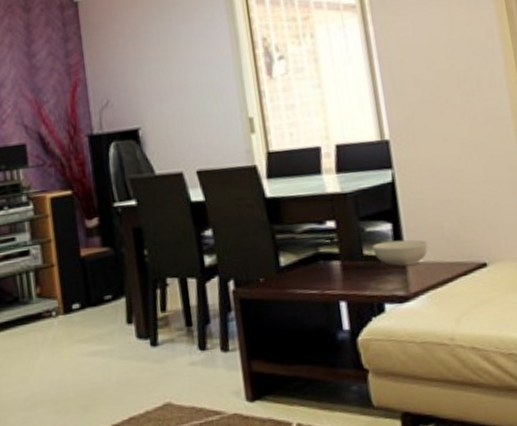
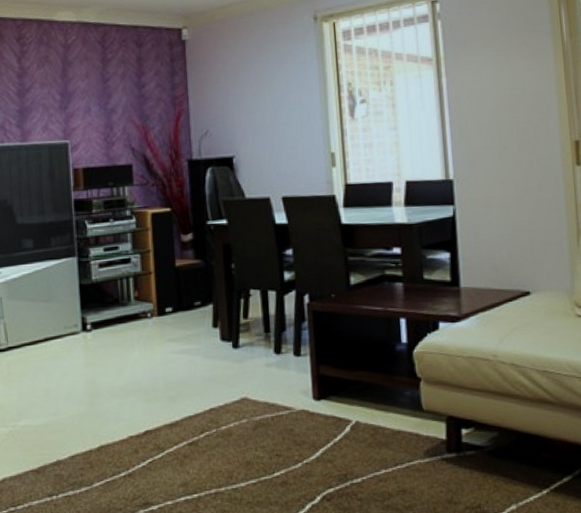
bowl: present [373,239,429,268] -> none [432,267,481,291]

